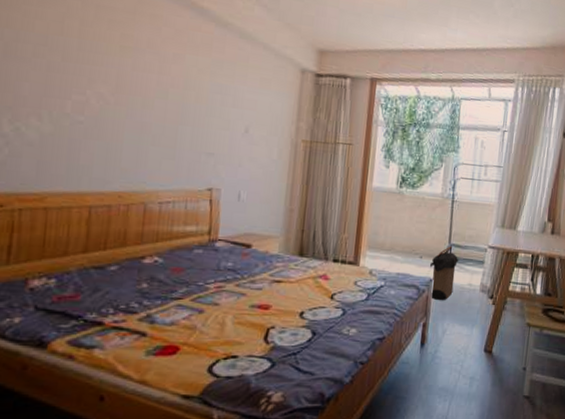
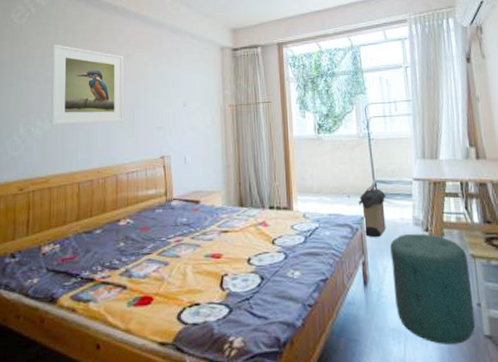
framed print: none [53,18,169,140] -> present [51,44,124,126]
ottoman: none [448,300,524,403] -> present [390,234,476,344]

